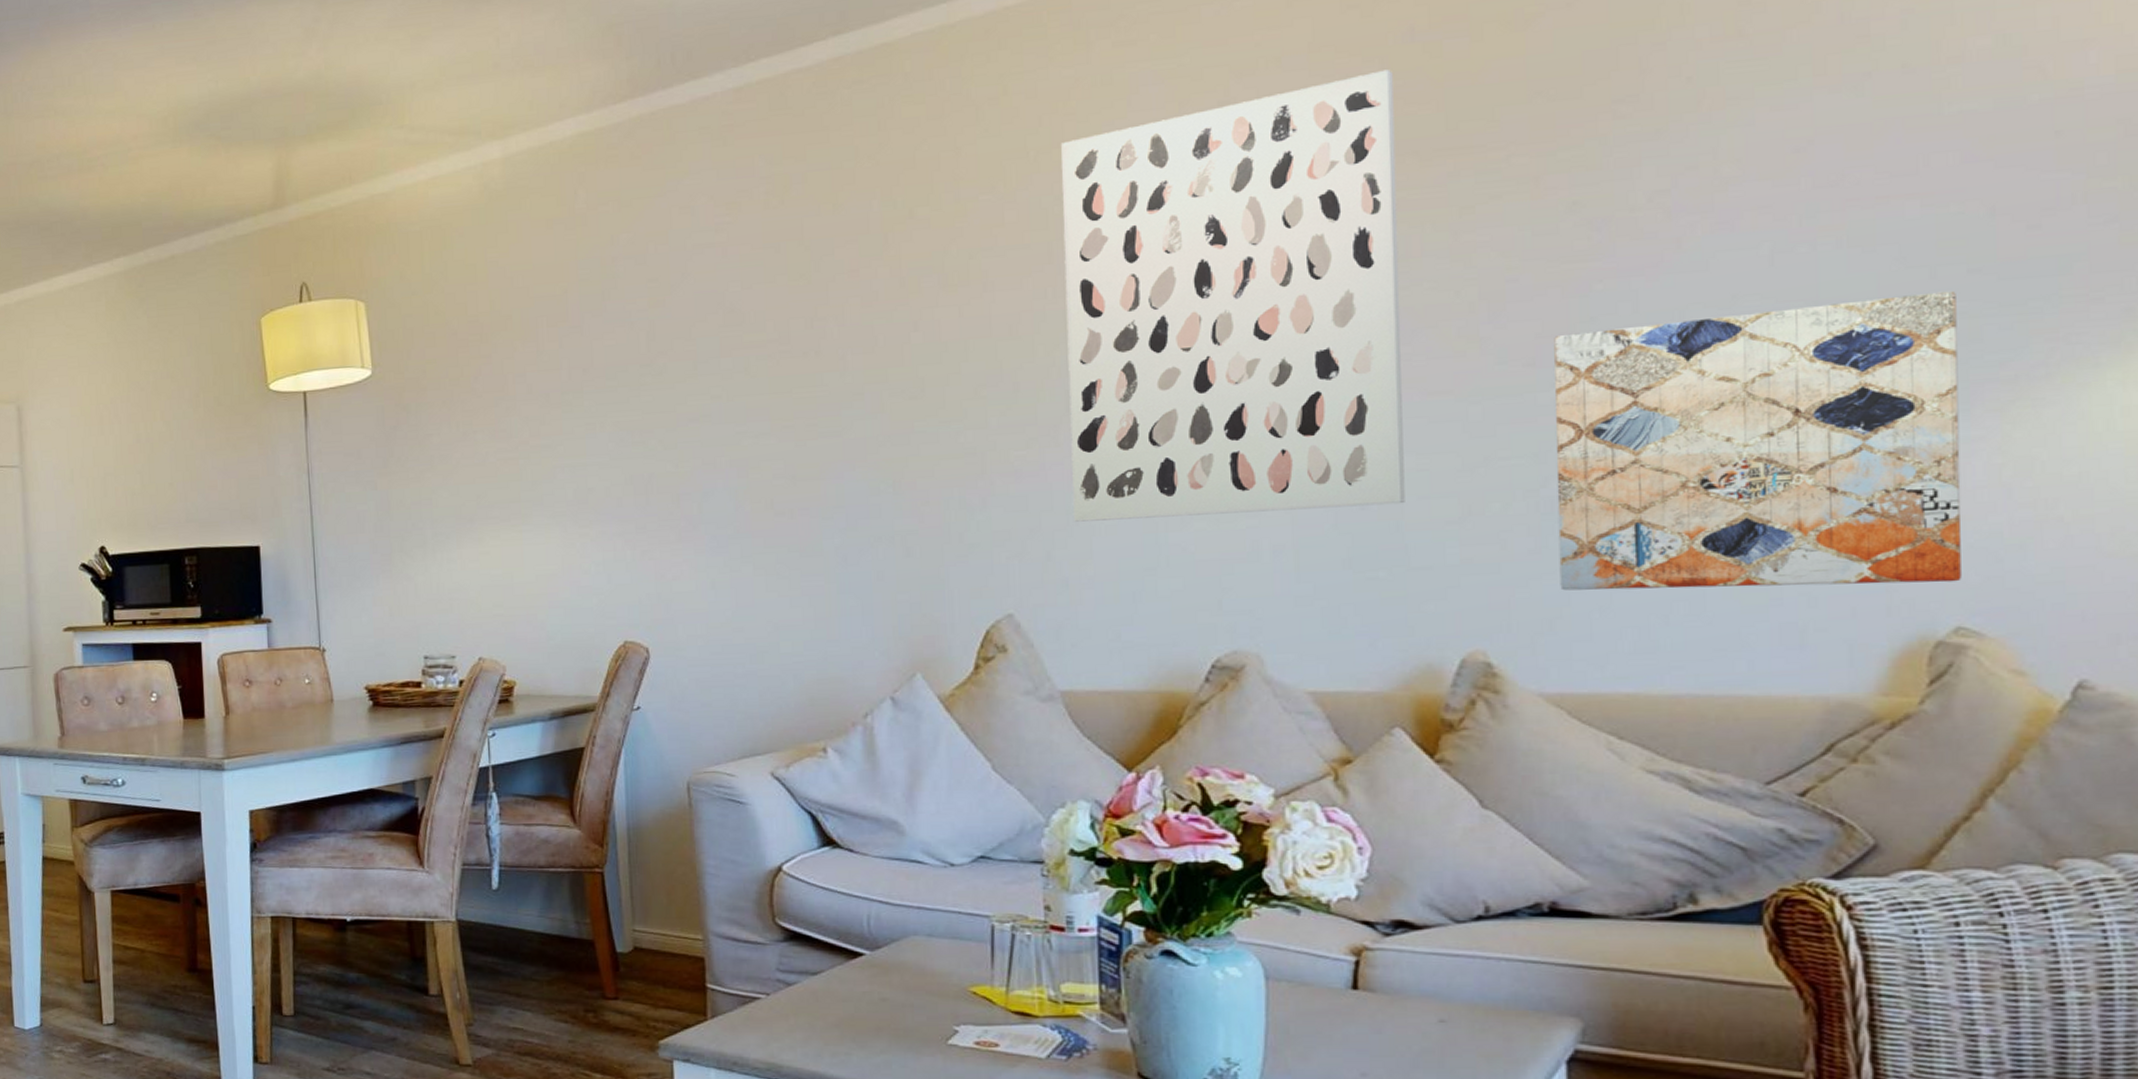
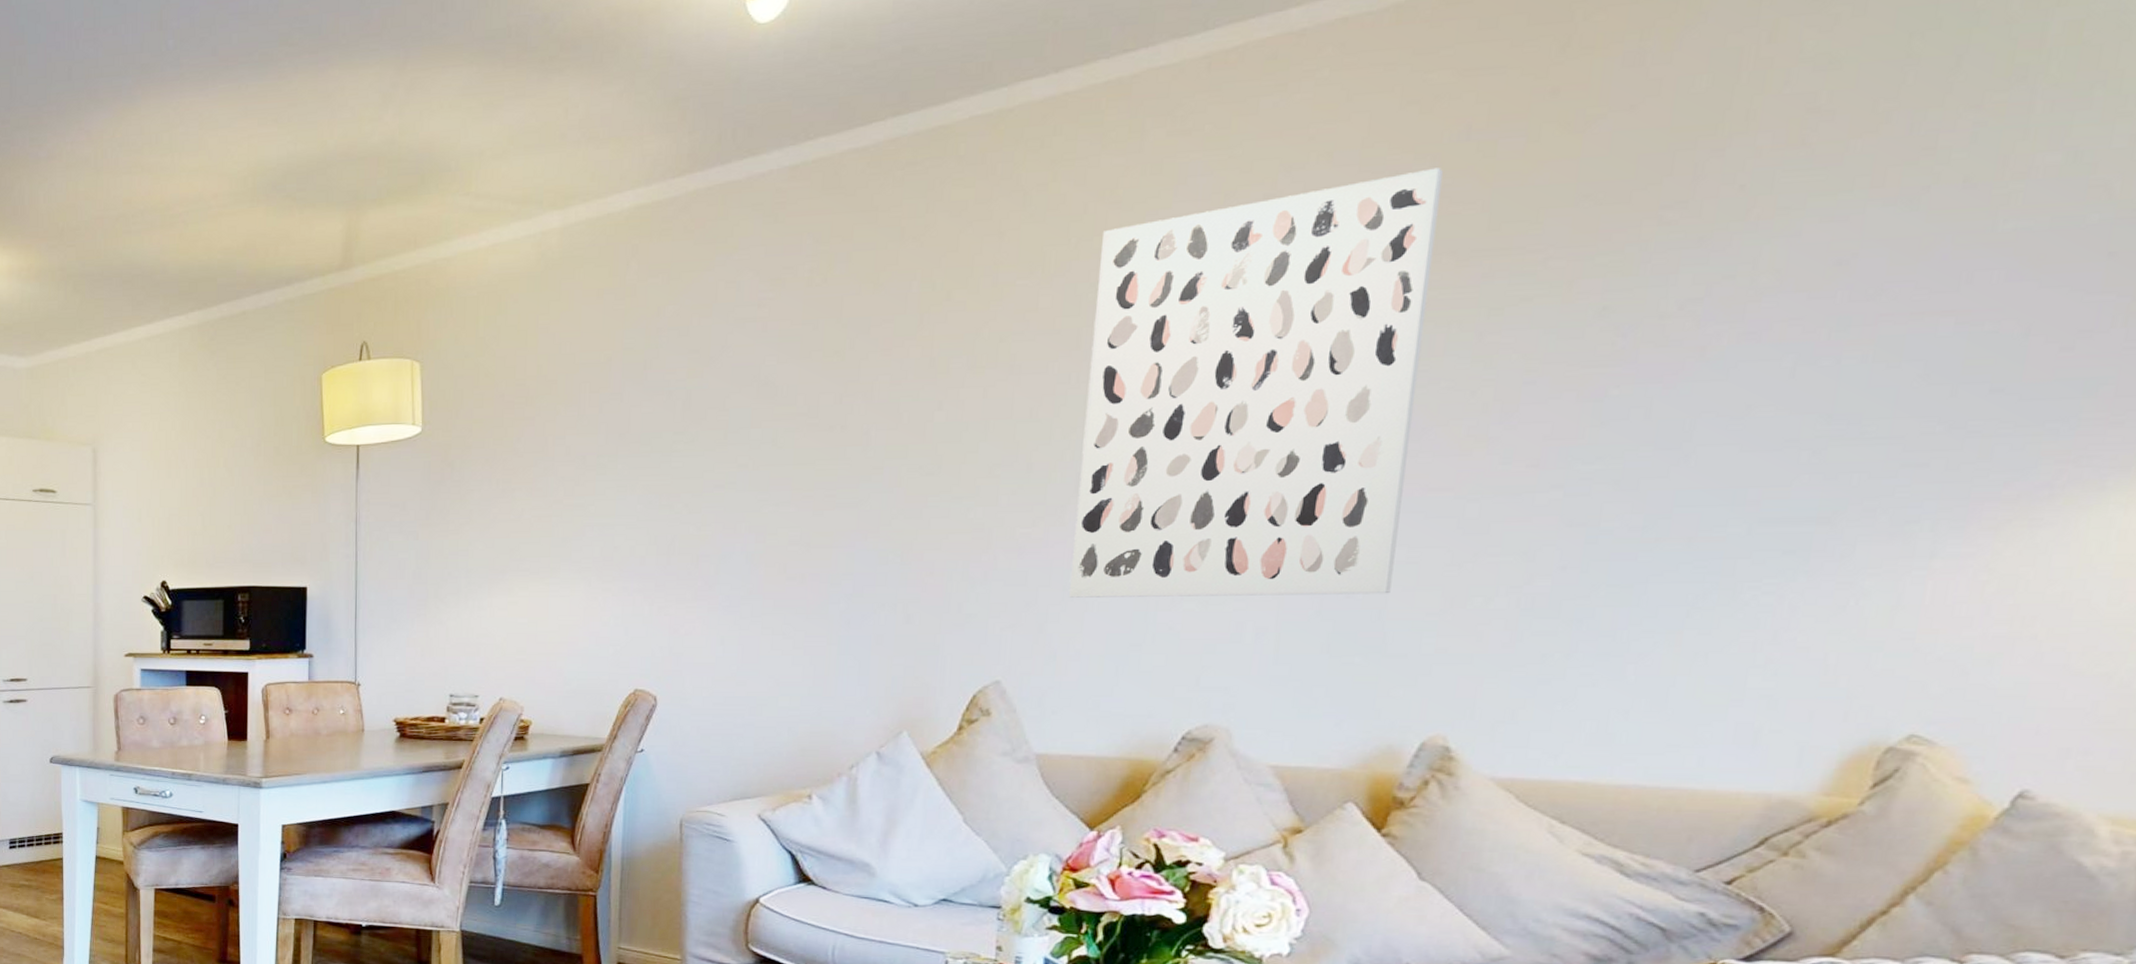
wall art: present [1554,290,1961,591] -> none [1528,409,1974,692]

